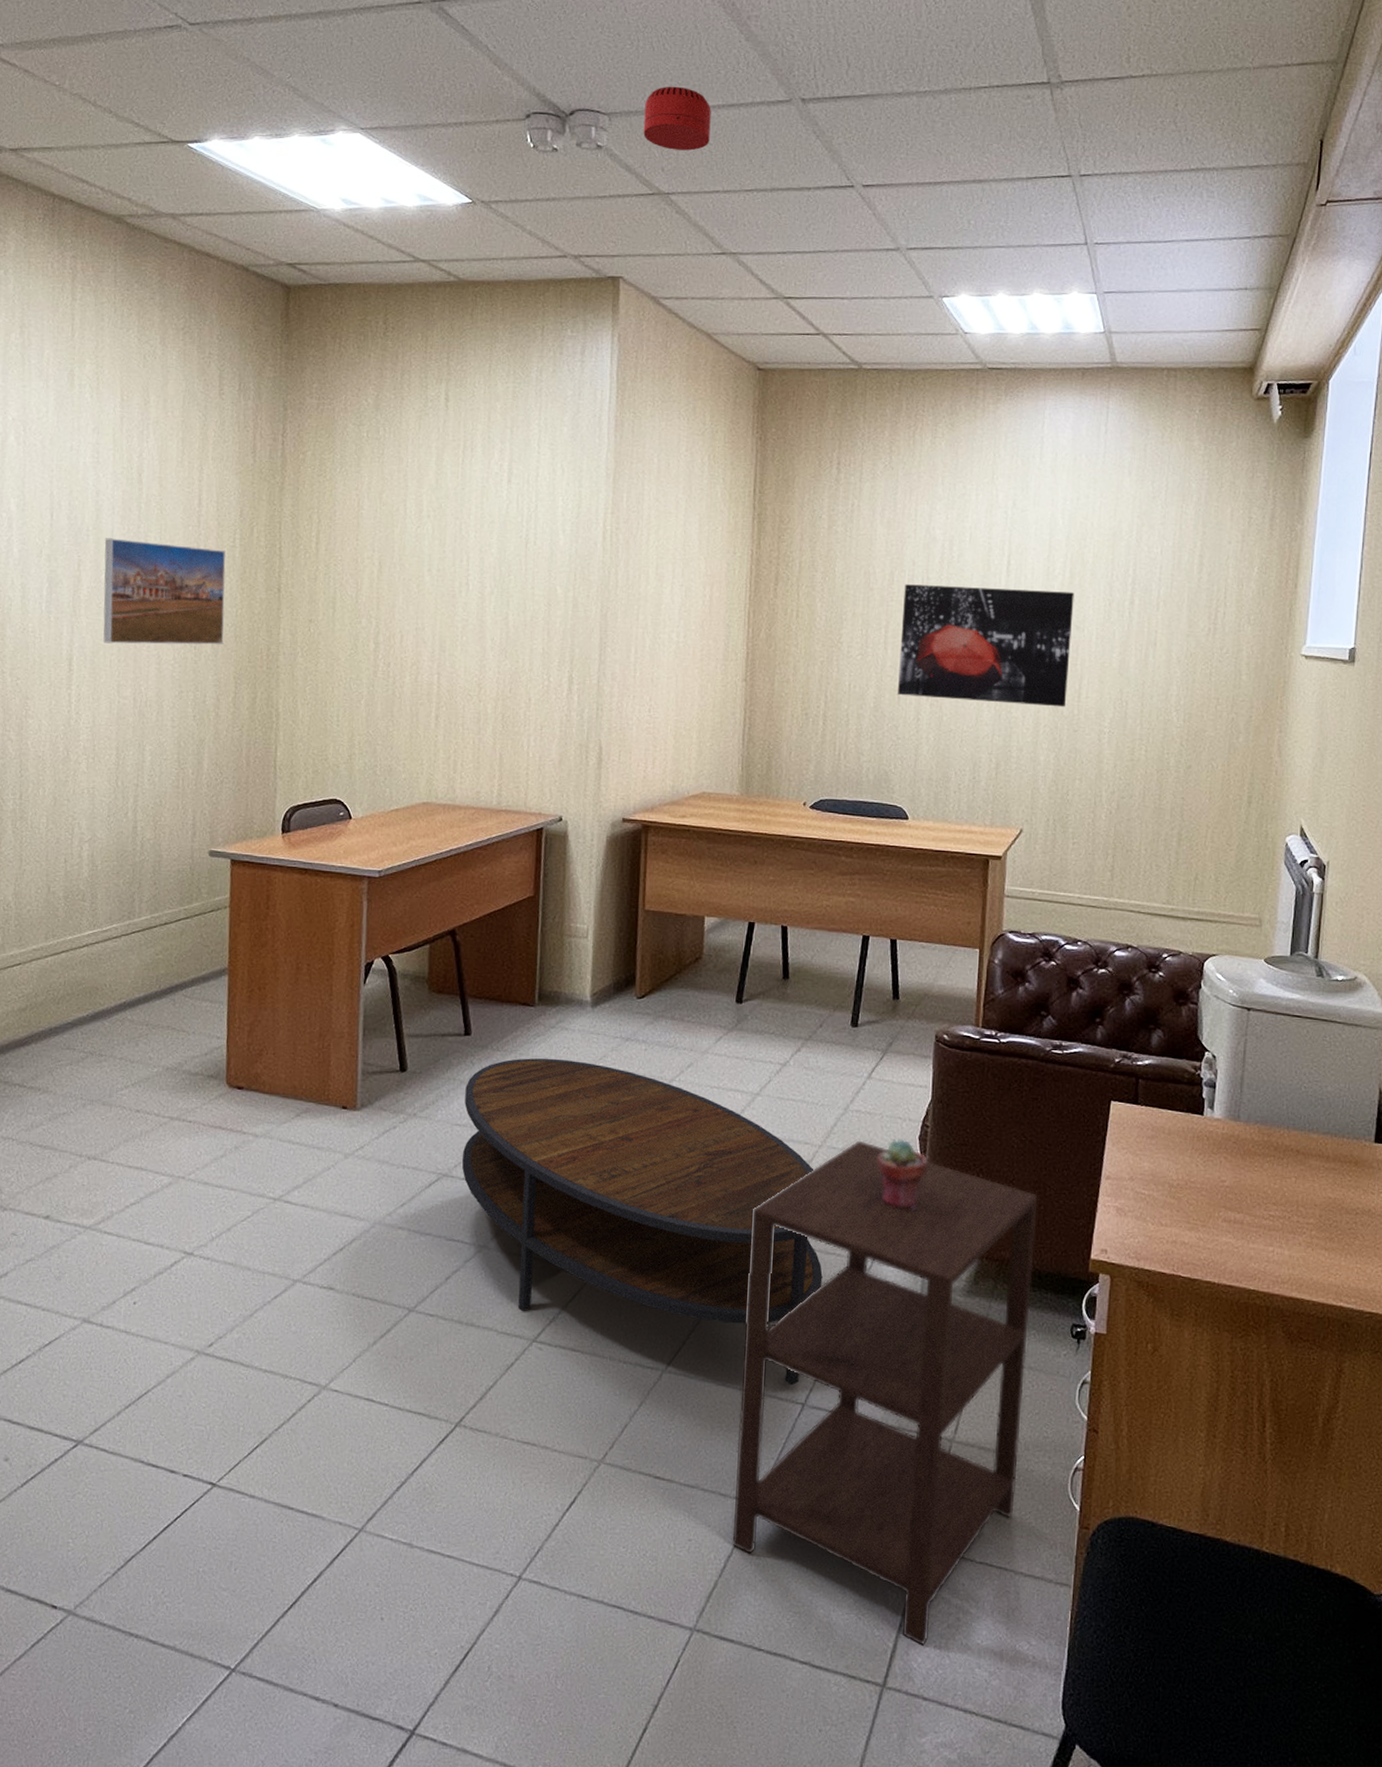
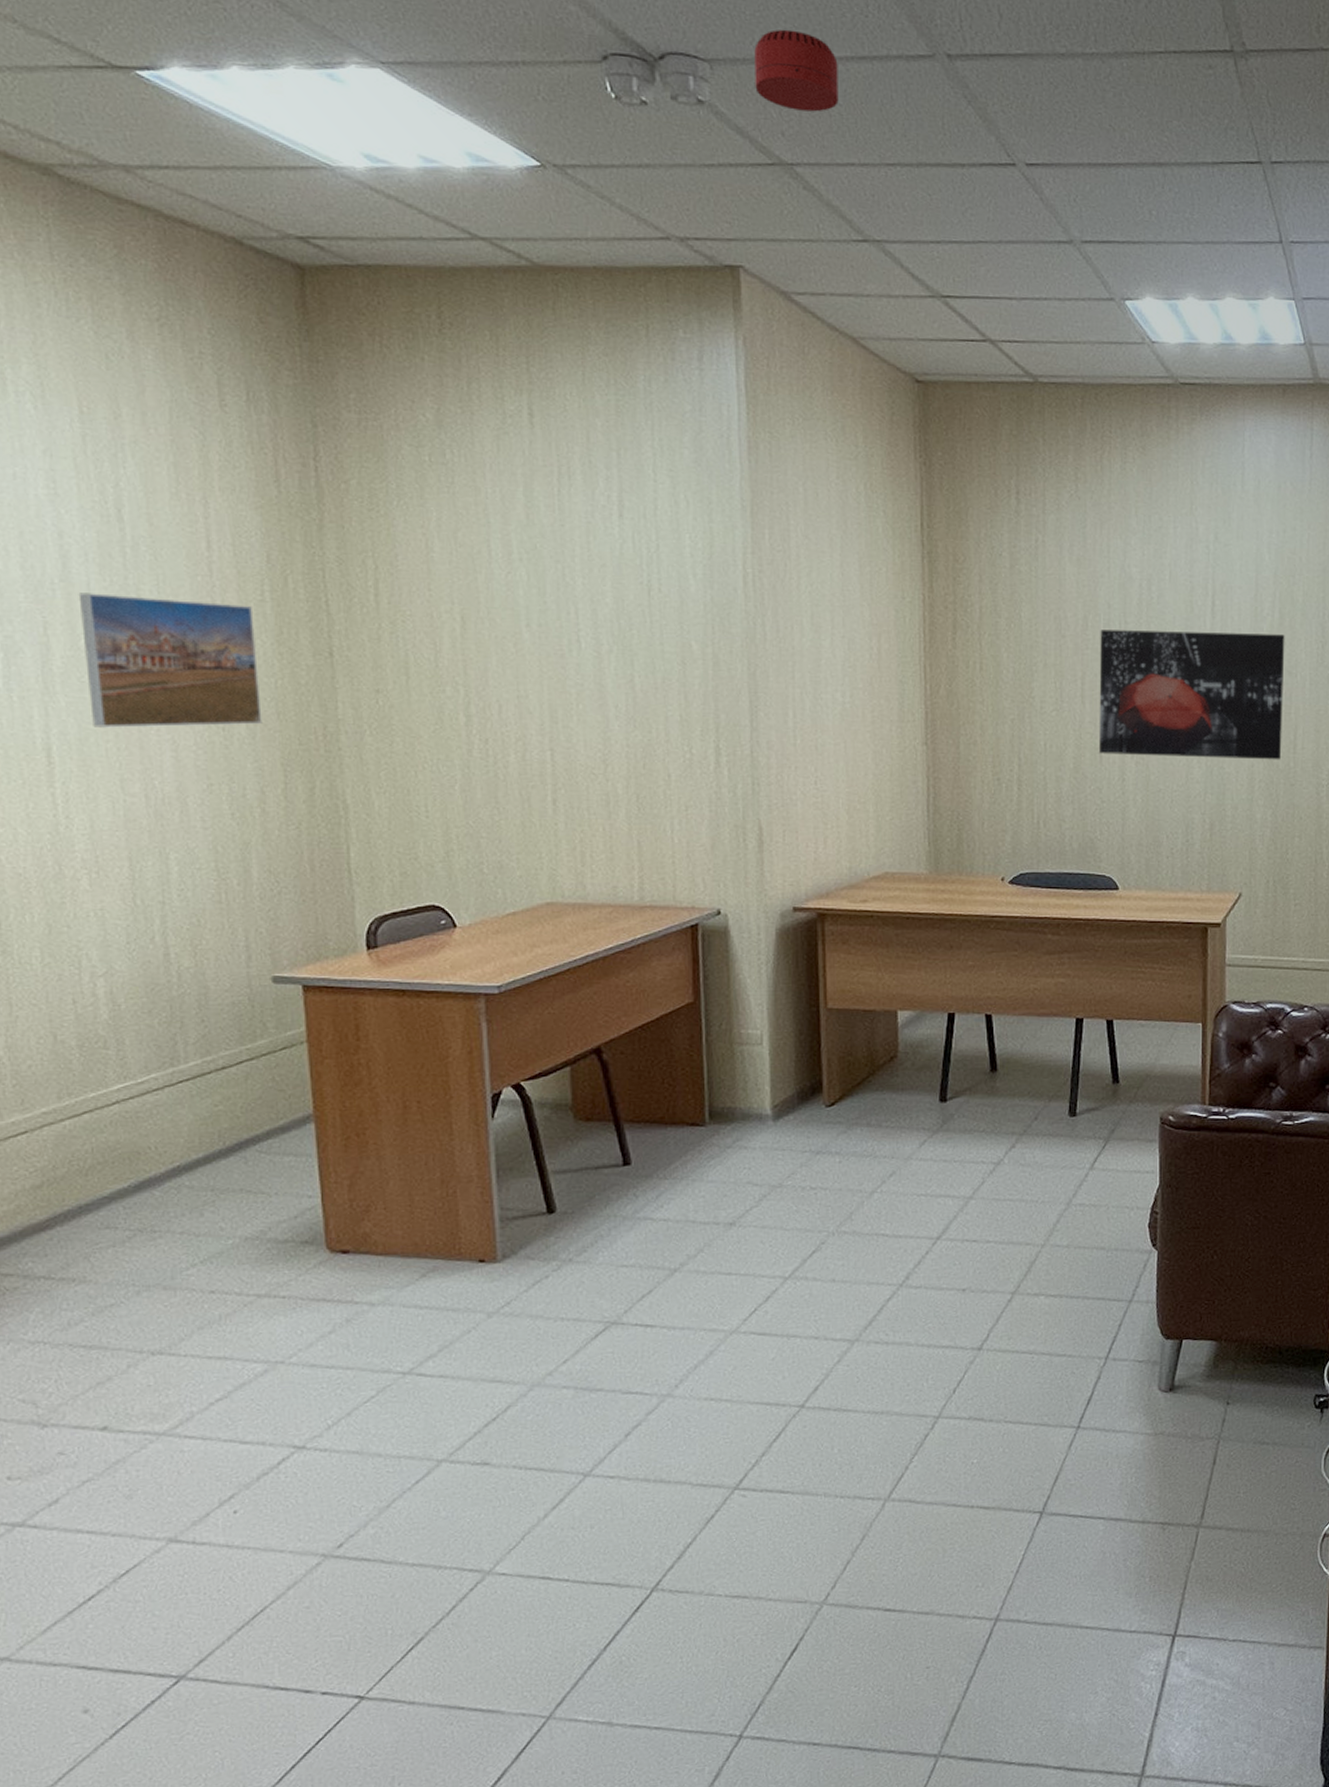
coffee table: present [462,1058,823,1385] -> none [630,1181,1054,1495]
side table: present [732,1140,1038,1646] -> none [972,1234,1275,1730]
potted succulent: present [878,1139,928,1209] -> none [1106,1228,1159,1301]

